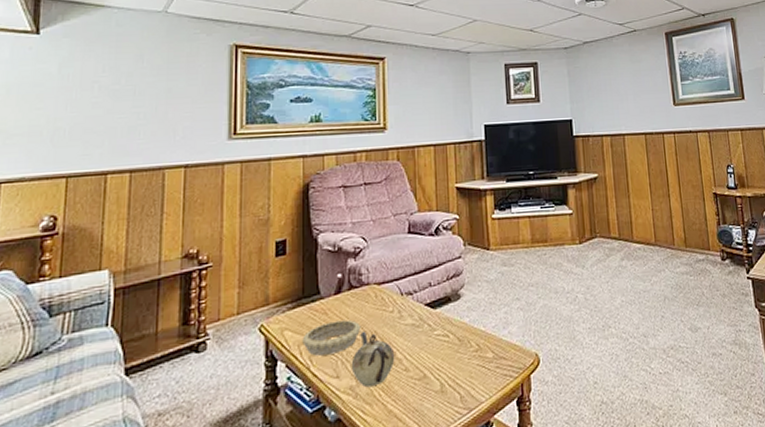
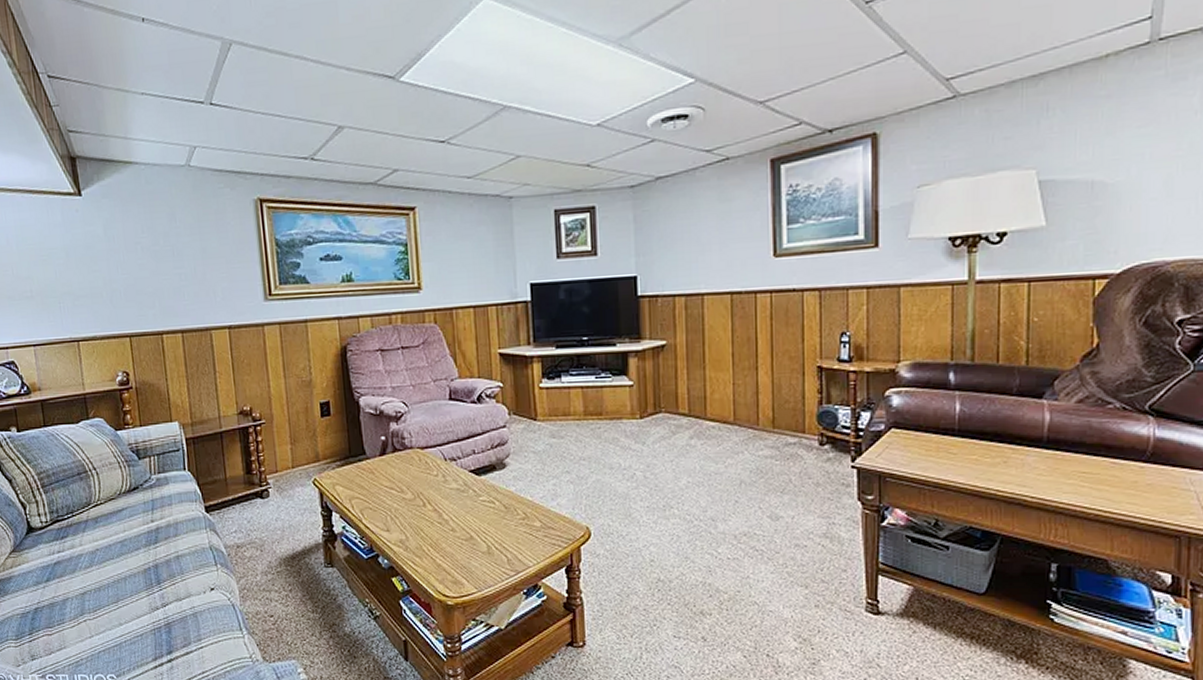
decorative bowl: present [302,319,362,356] -> none [353,480,408,510]
teapot: present [351,331,395,388] -> none [399,491,442,543]

